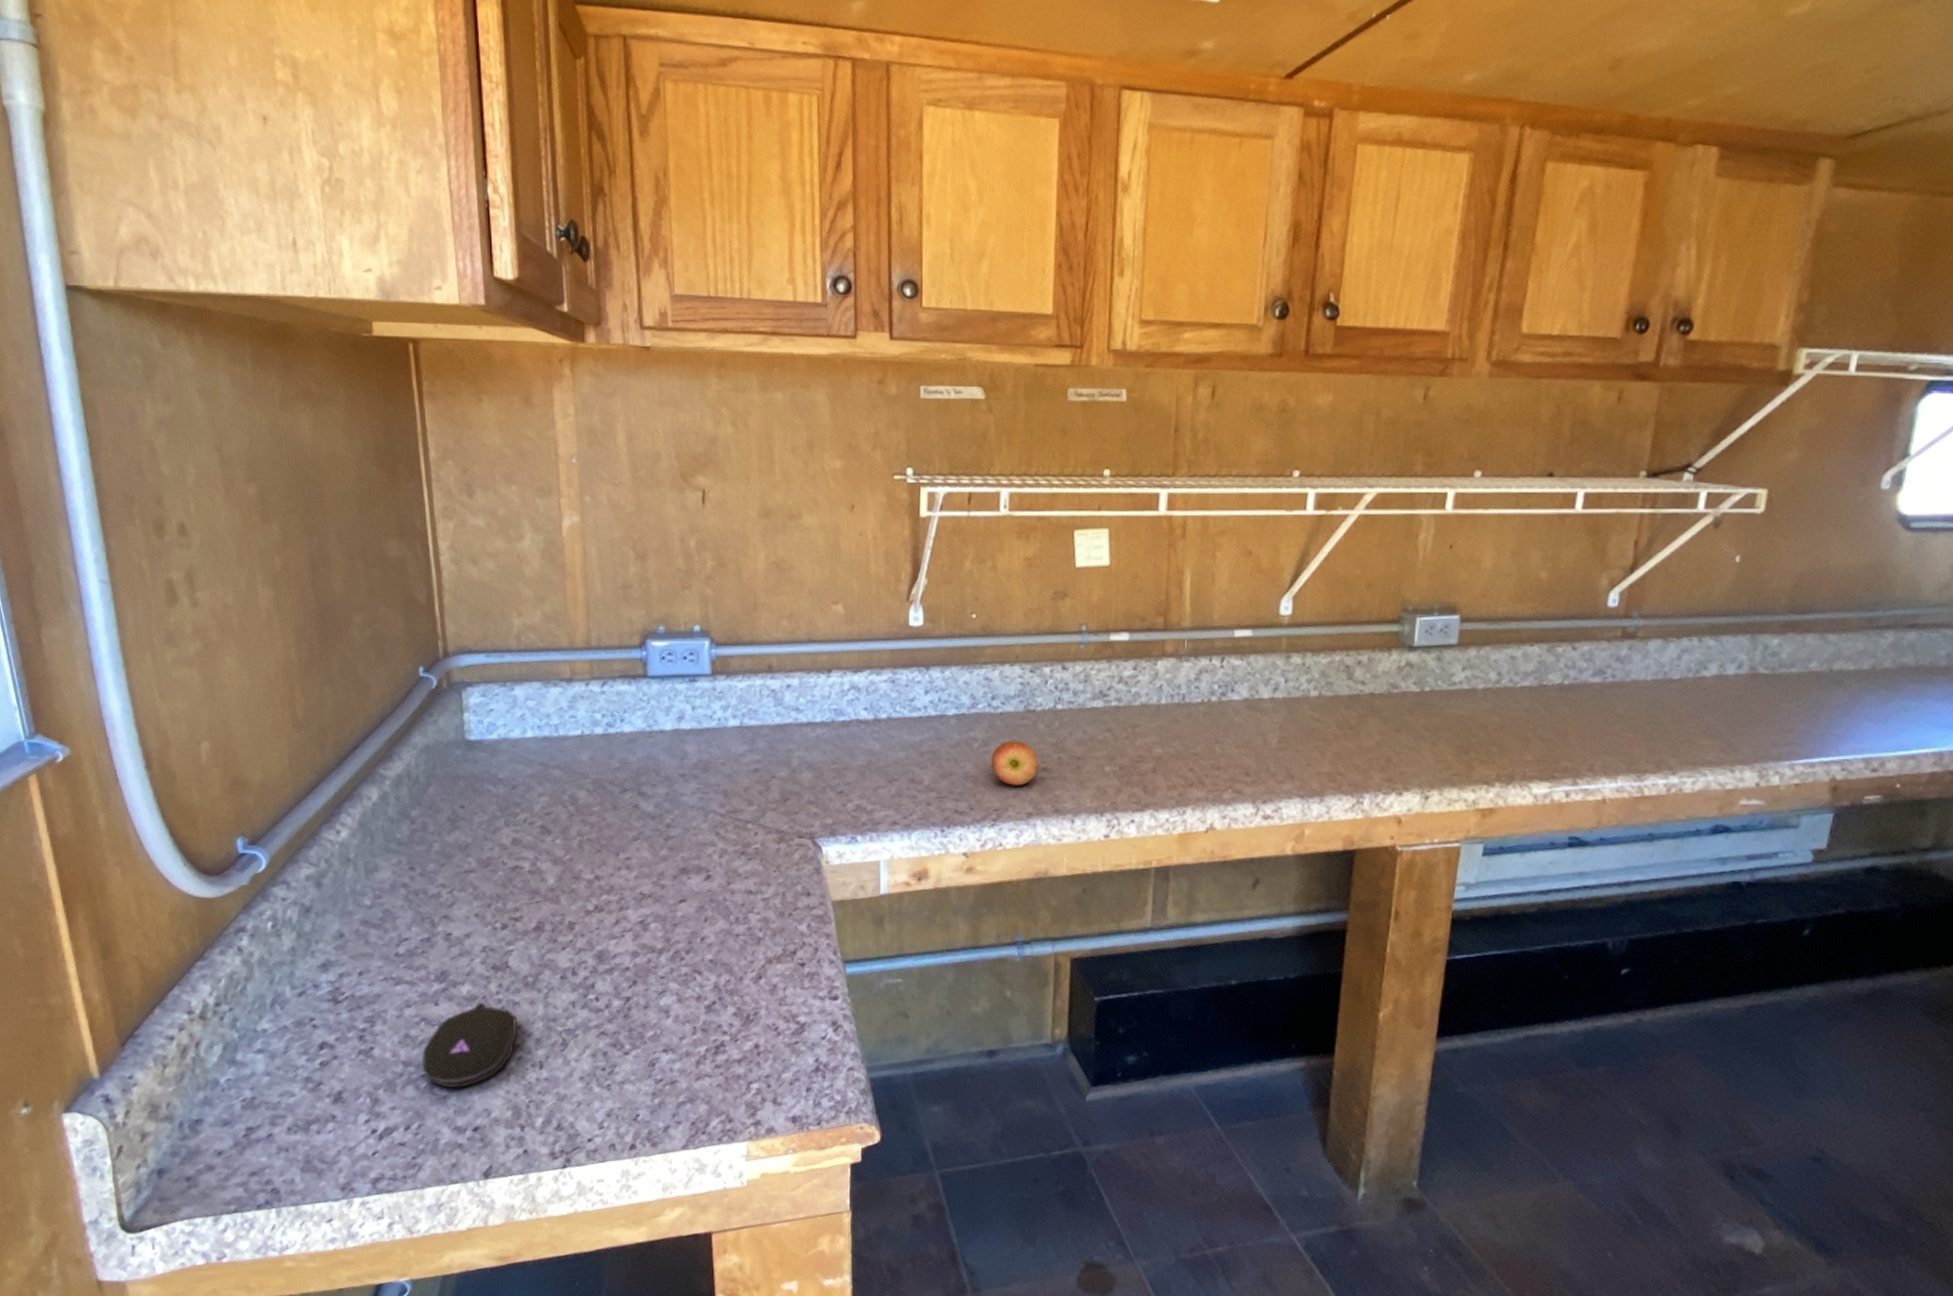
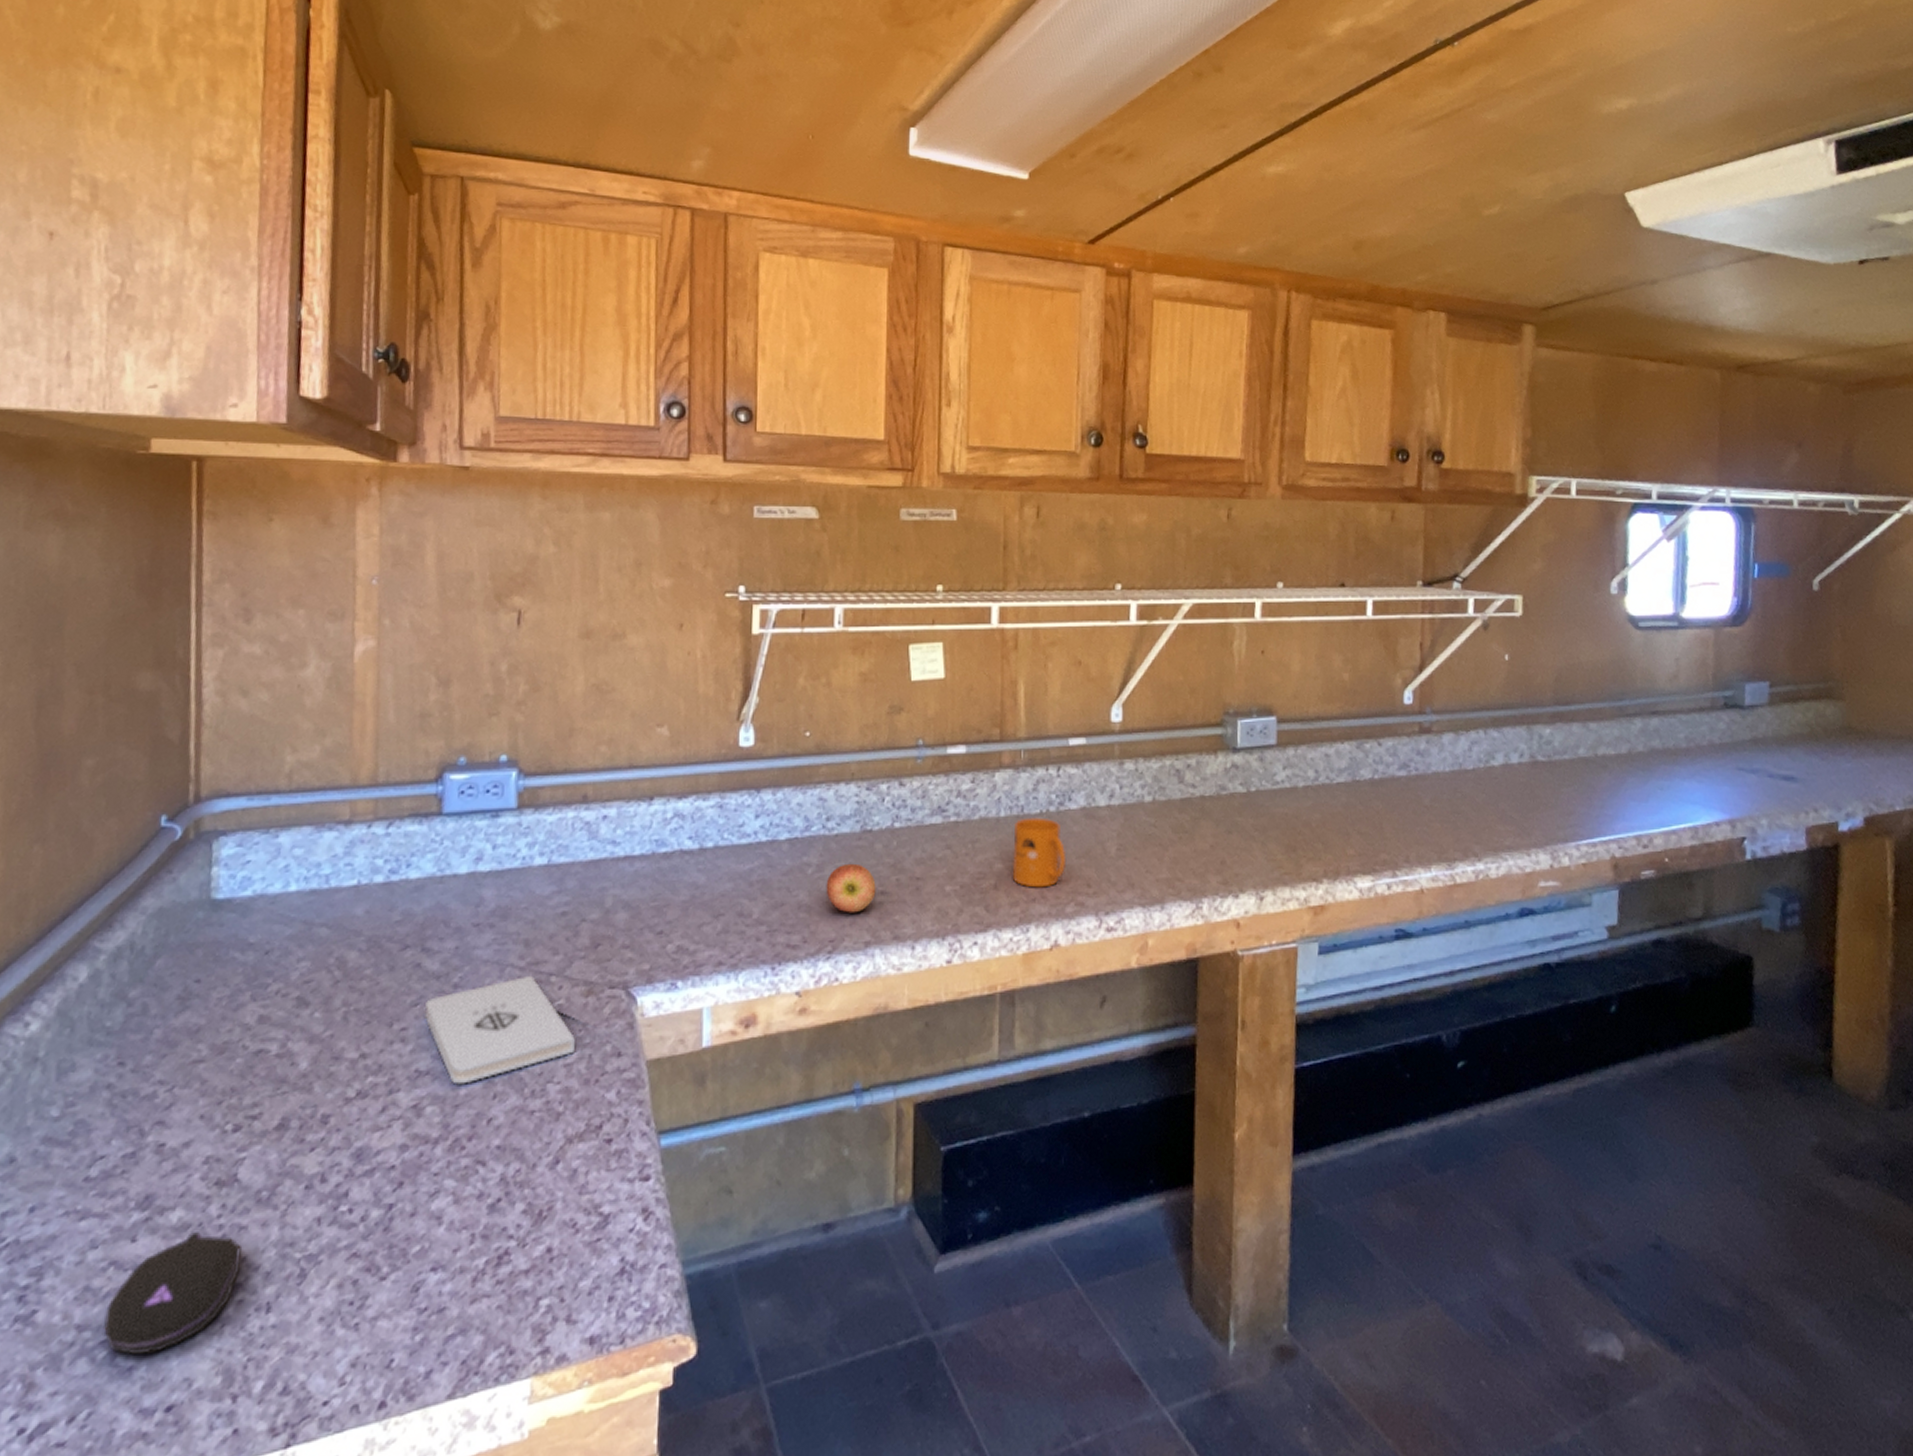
notepad: none [645,821,770,908] -> present [425,975,575,1085]
mug: none [1171,706,1225,774] -> present [1012,817,1065,888]

